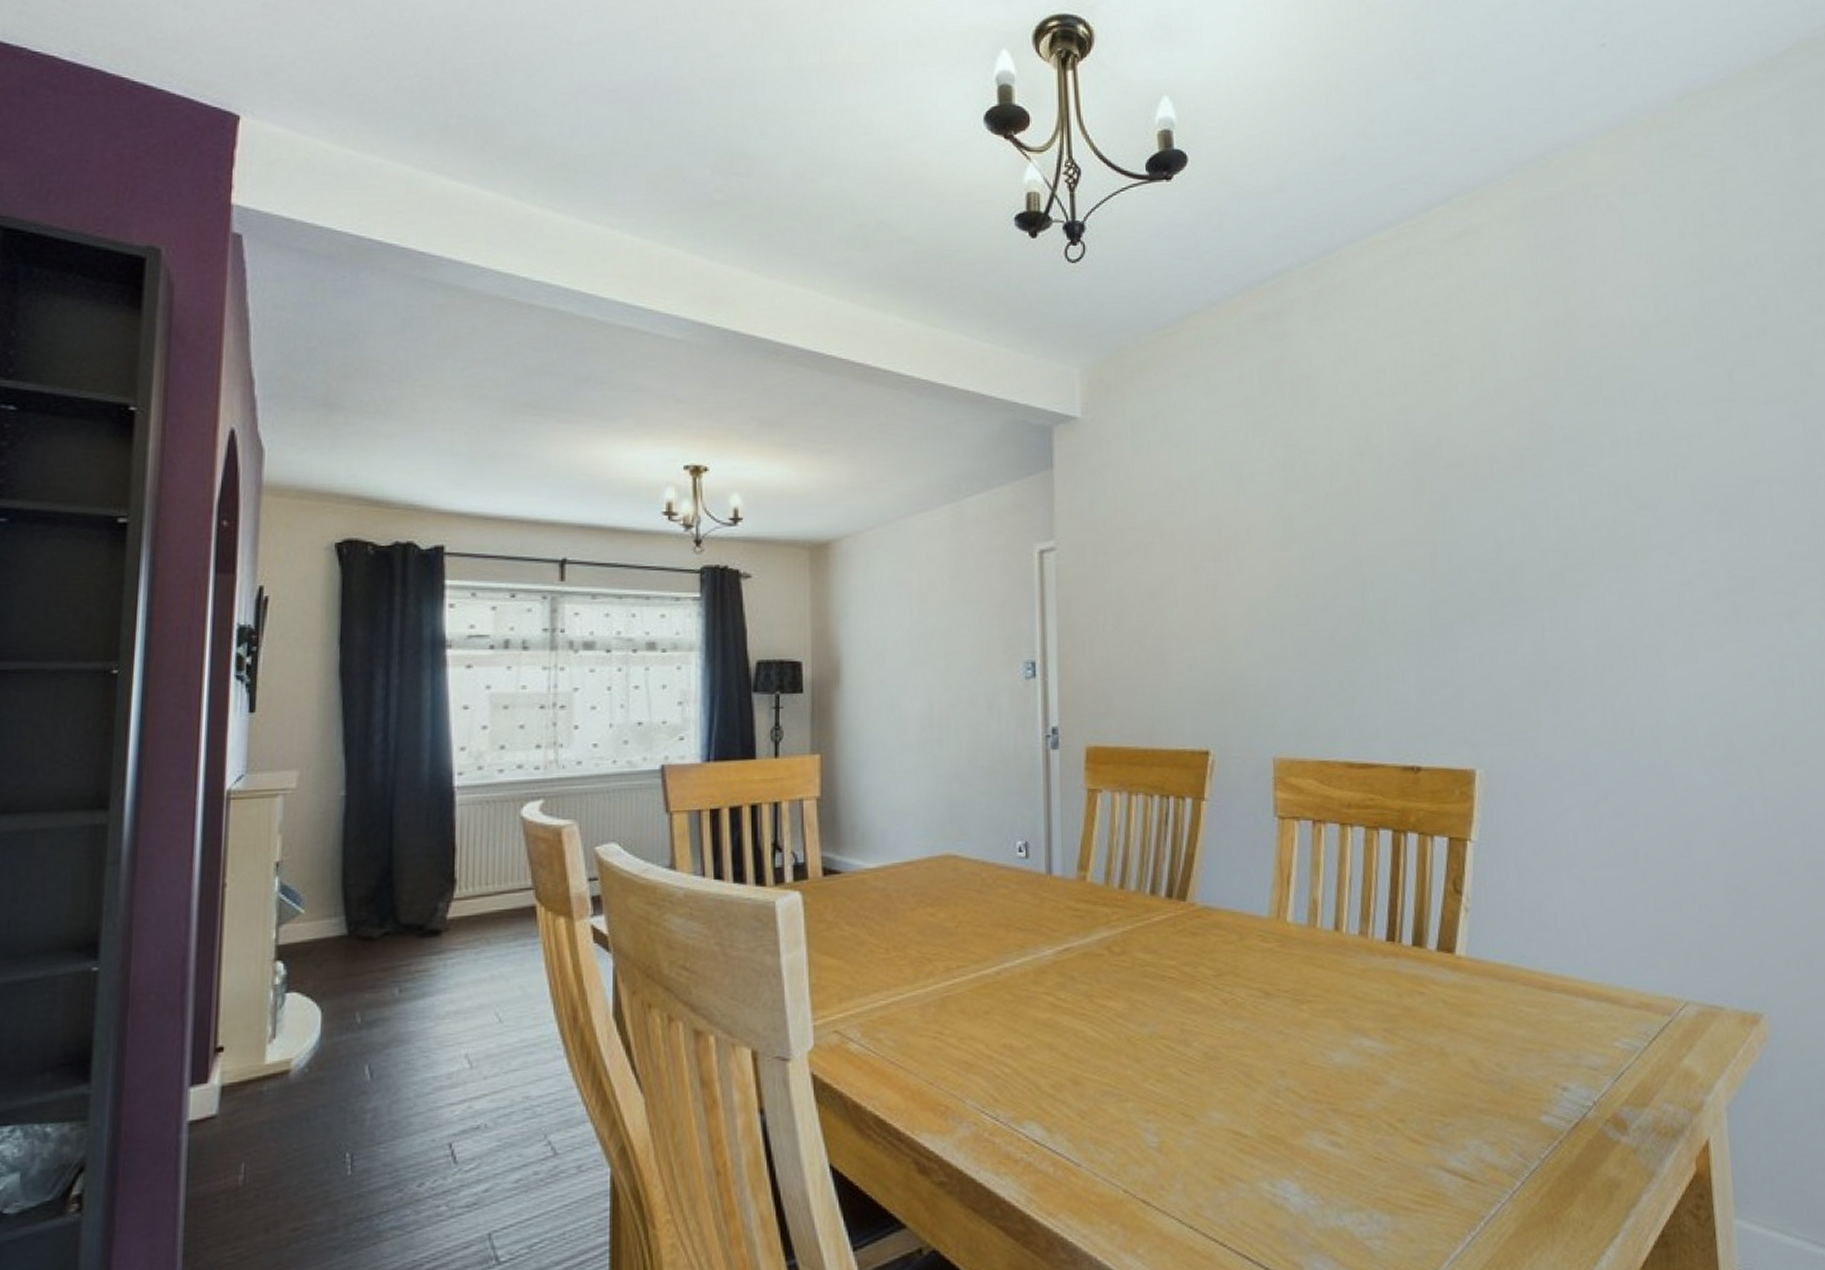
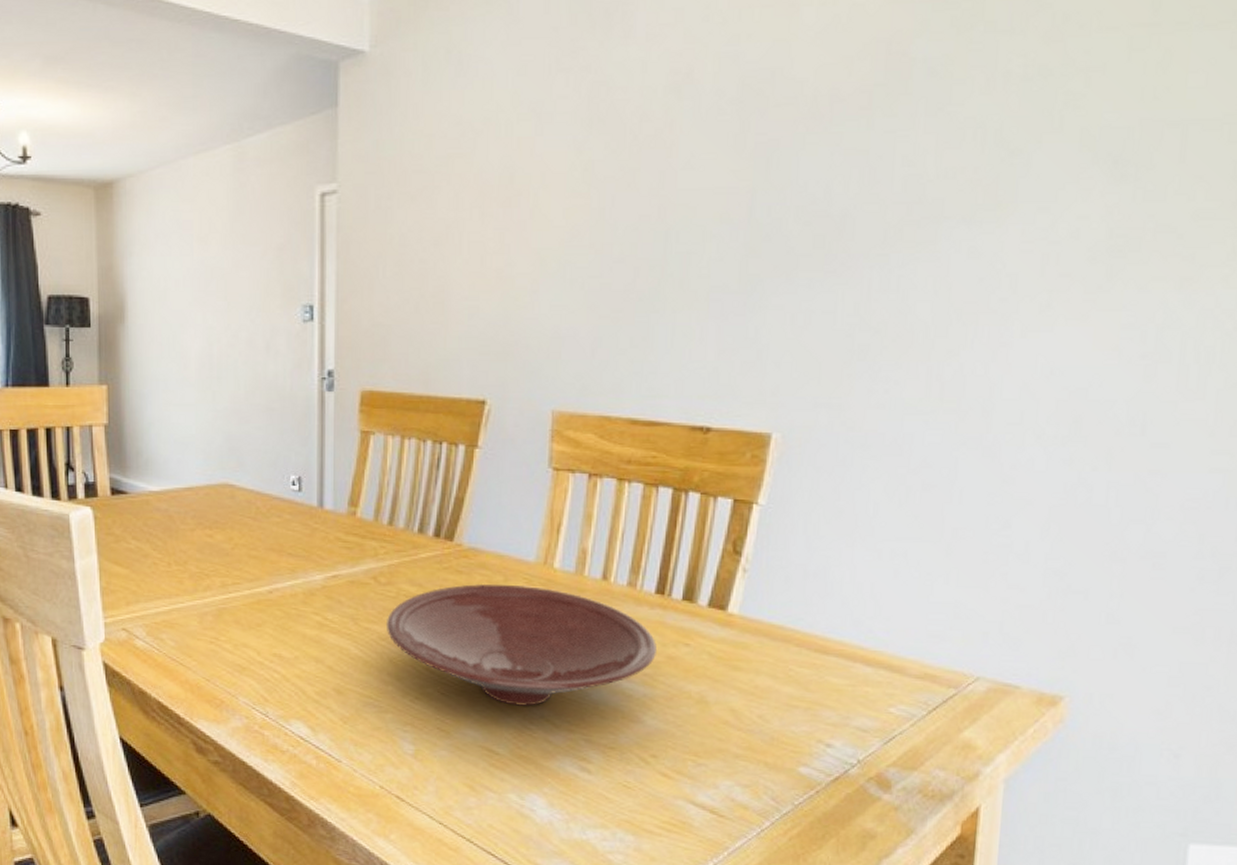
bowl: none [1121,943,1393,1078] -> present [385,583,657,706]

